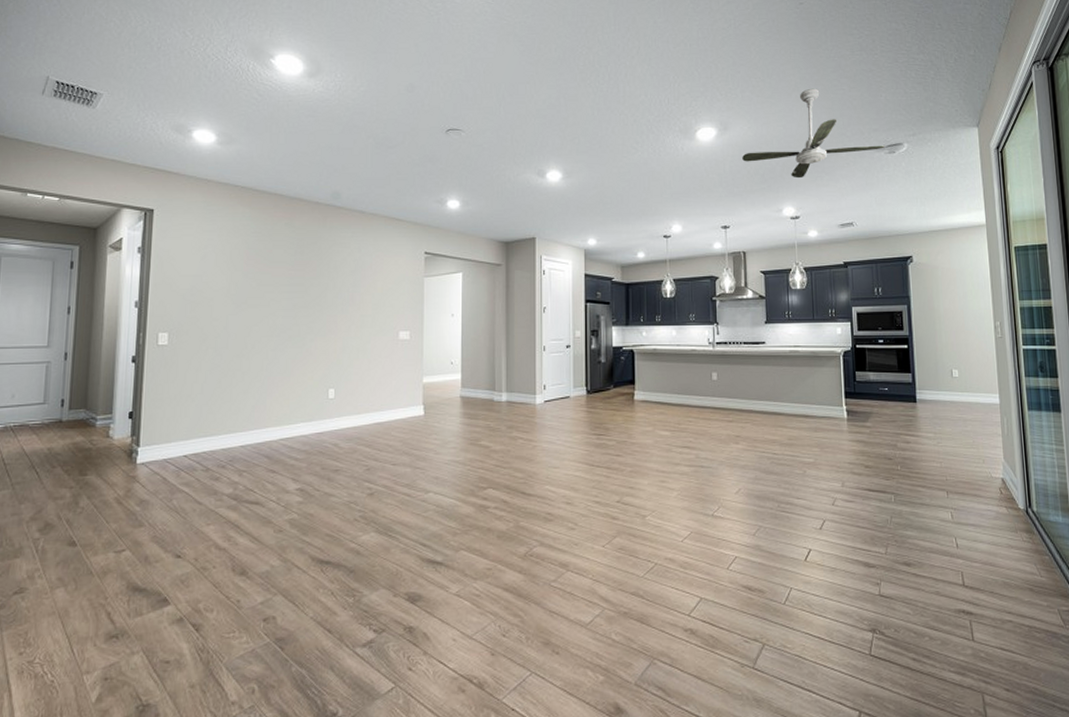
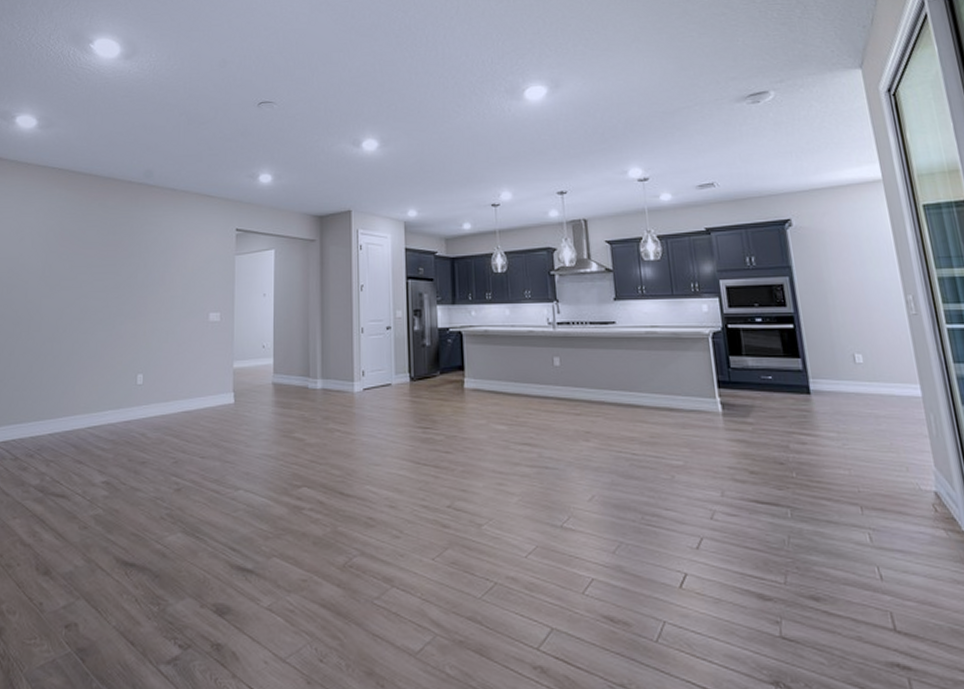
ceiling fan: present [742,88,885,179] -> none [578,37,747,136]

